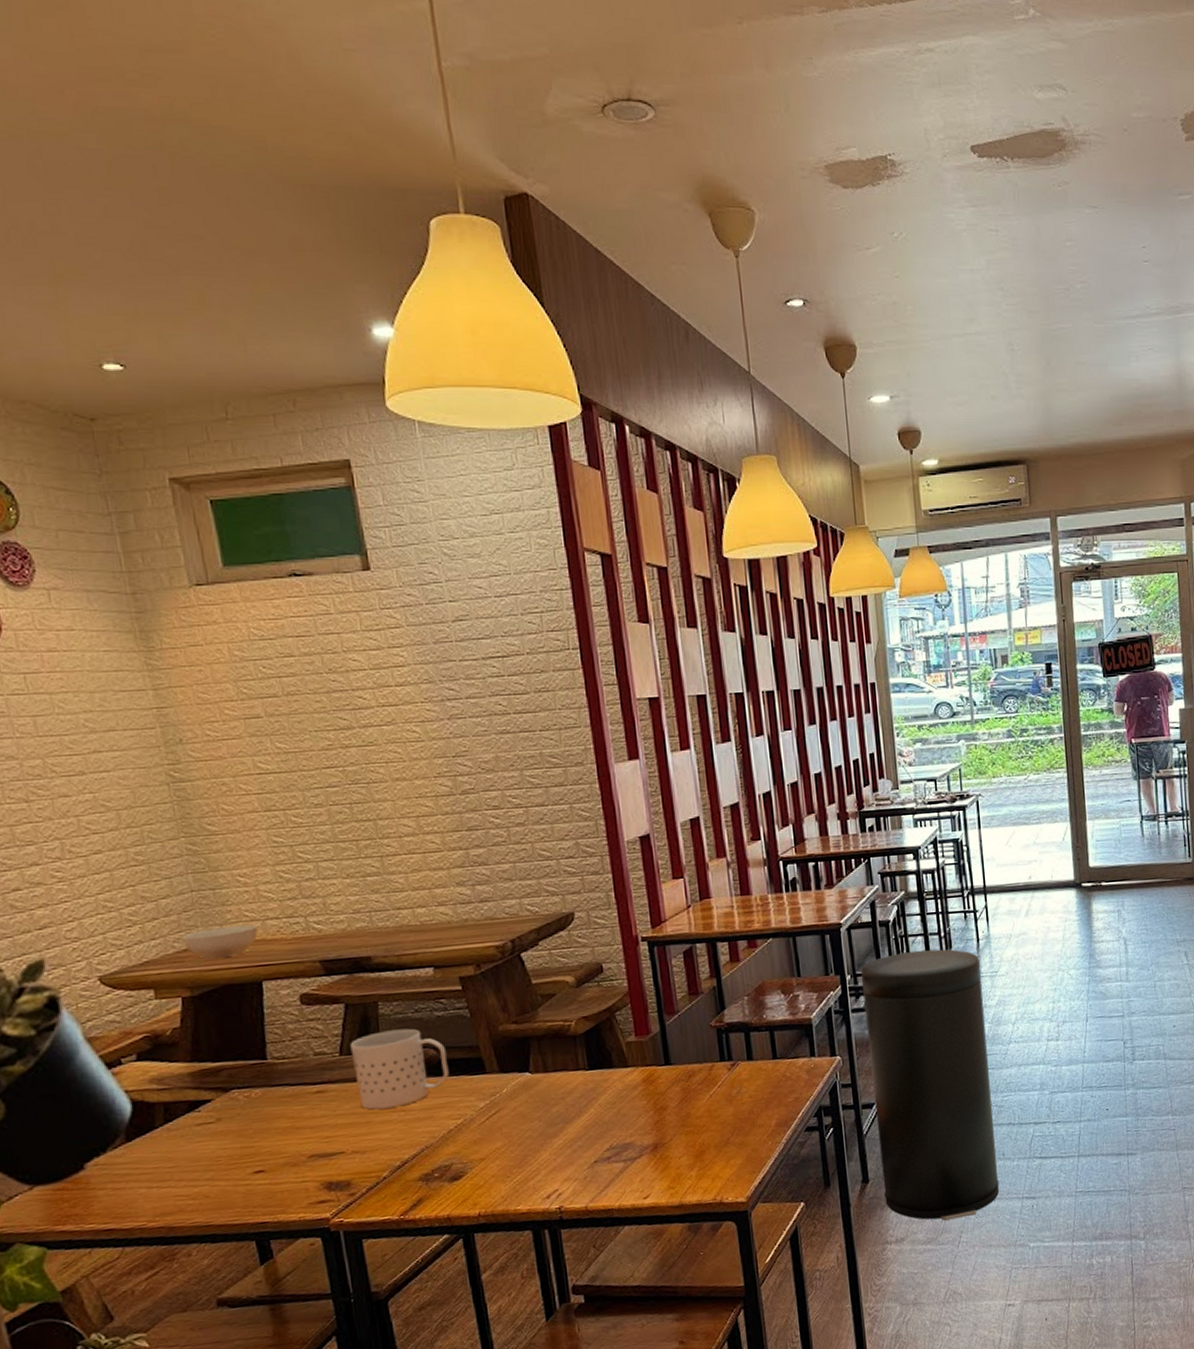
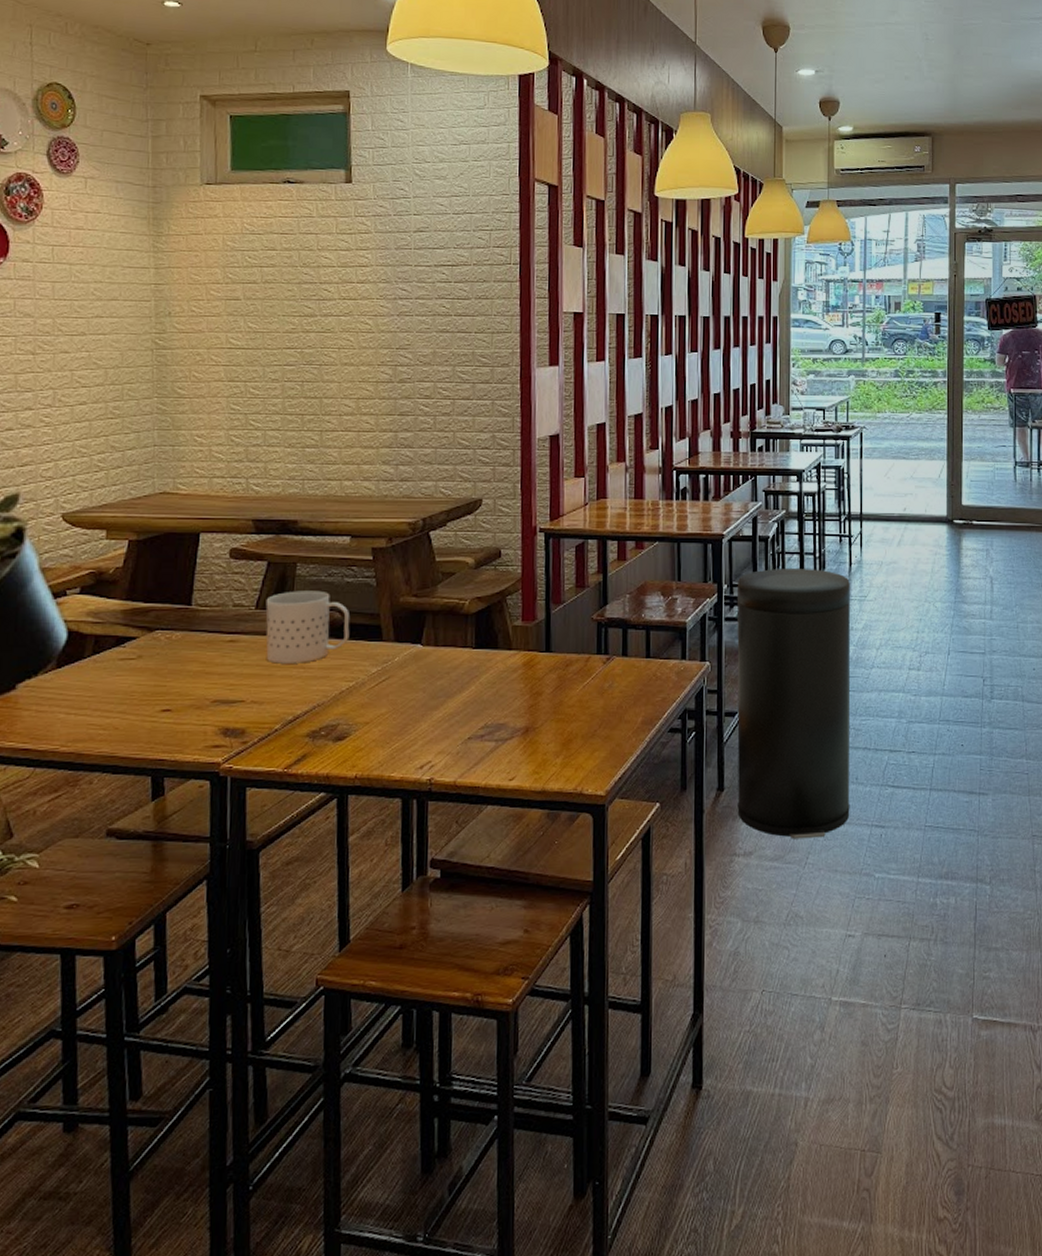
bowl: present [181,924,258,960] -> none [138,481,205,509]

